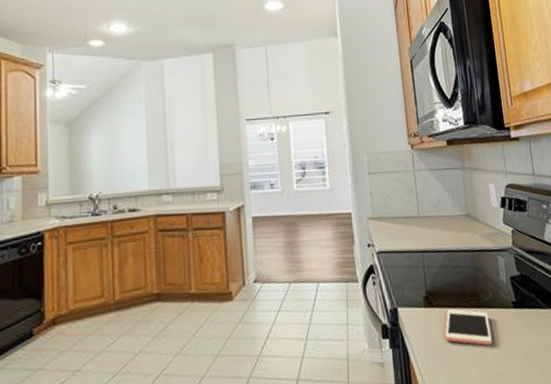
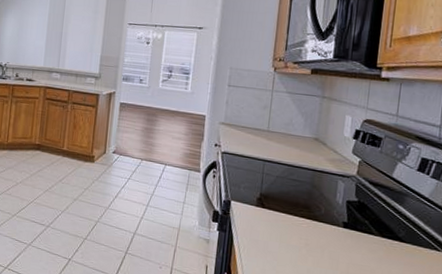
cell phone: present [445,309,492,346] -> none [270,213,316,252]

